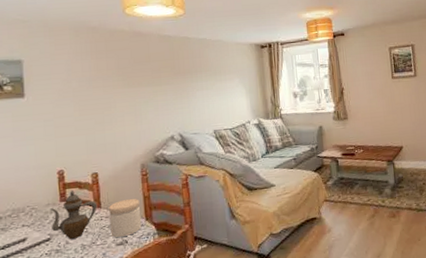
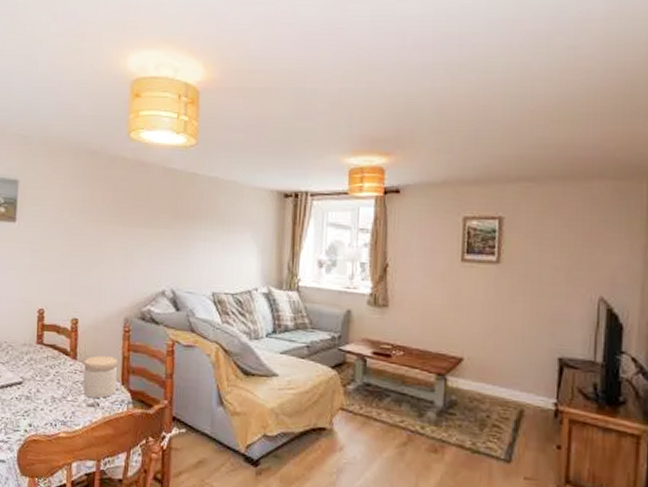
teapot: present [49,190,97,240] -> none [25,333,73,389]

